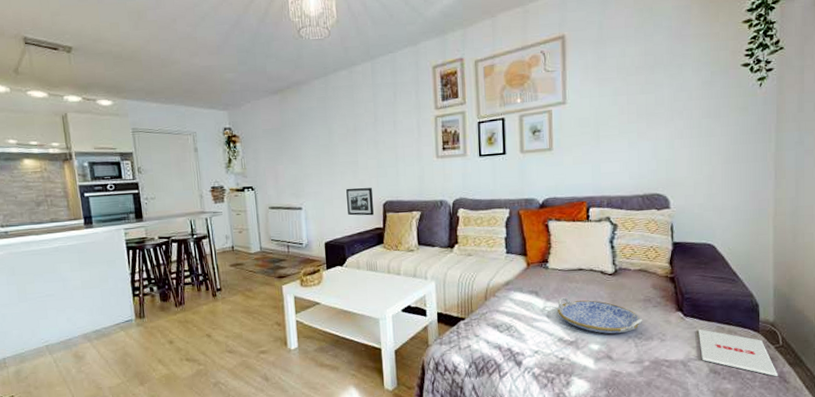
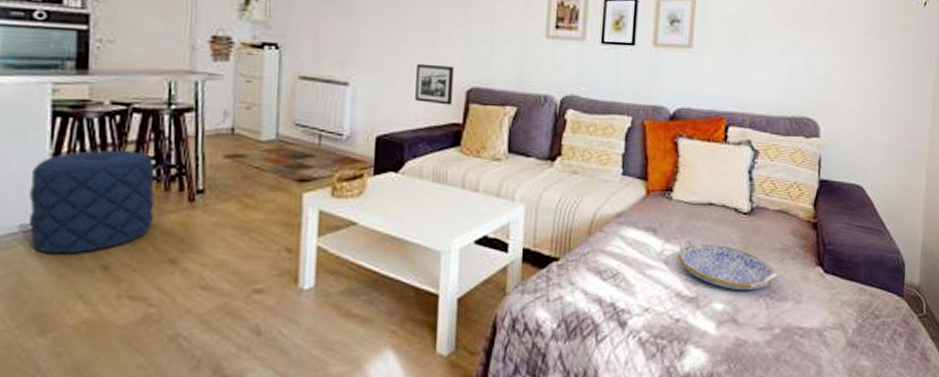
pouf: none [121,267,194,336] -> present [28,149,155,254]
magazine: present [699,329,778,377] -> none [838,290,919,354]

